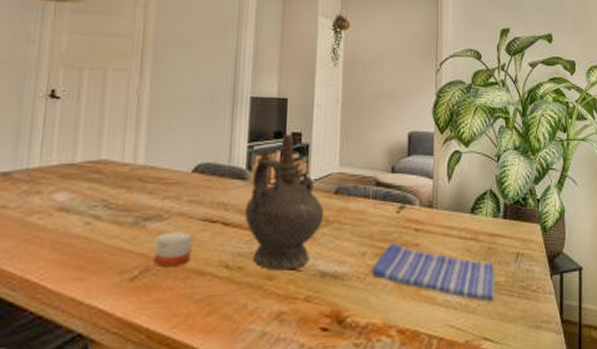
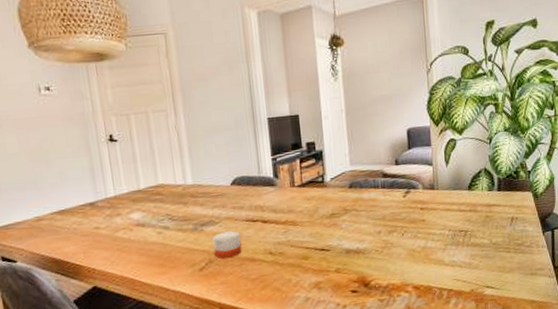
ceremonial vessel: present [244,133,324,271] -> none [277,144,343,253]
dish towel: present [371,242,494,302] -> none [387,220,493,259]

